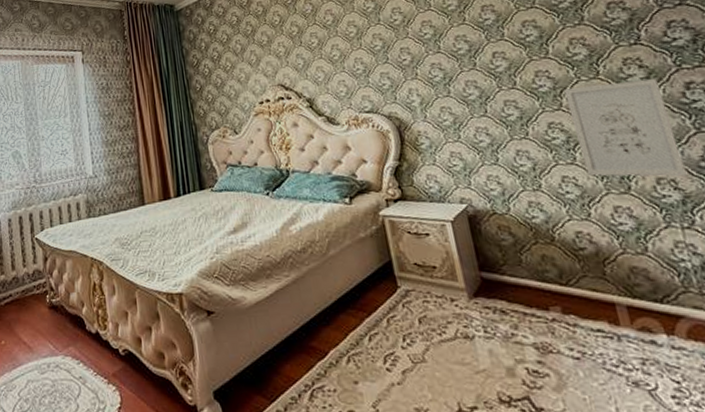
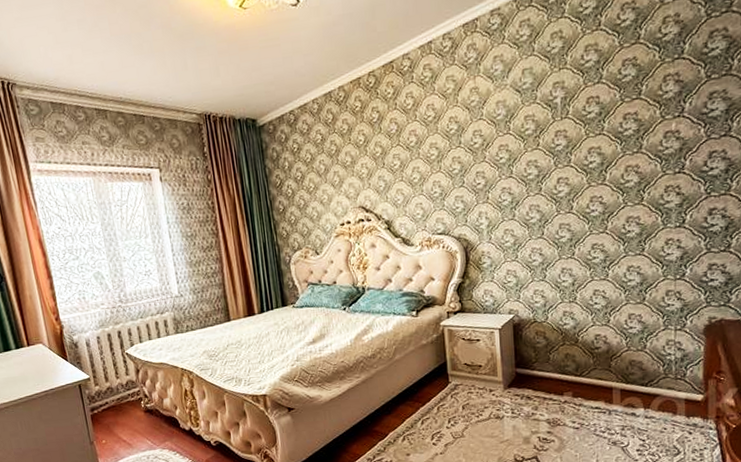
wall art: present [563,79,687,177] -> none [611,205,690,290]

